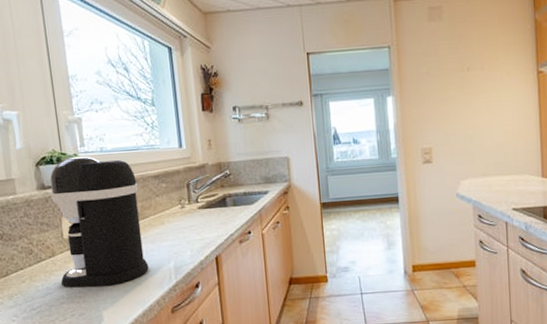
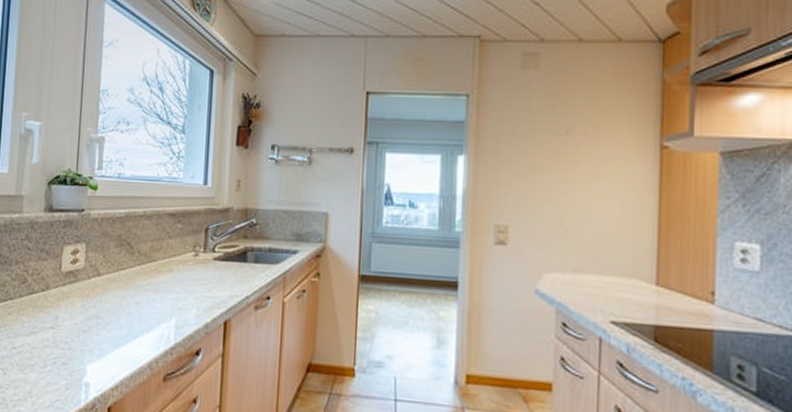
coffee maker: present [49,156,149,288] -> none [49,180,152,336]

